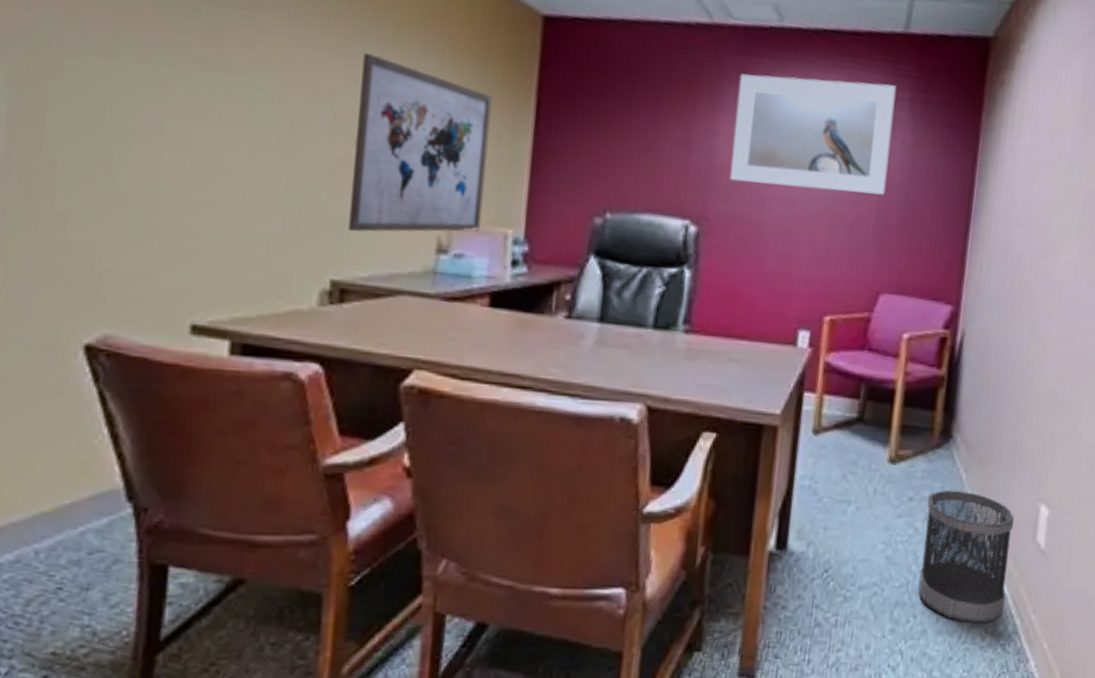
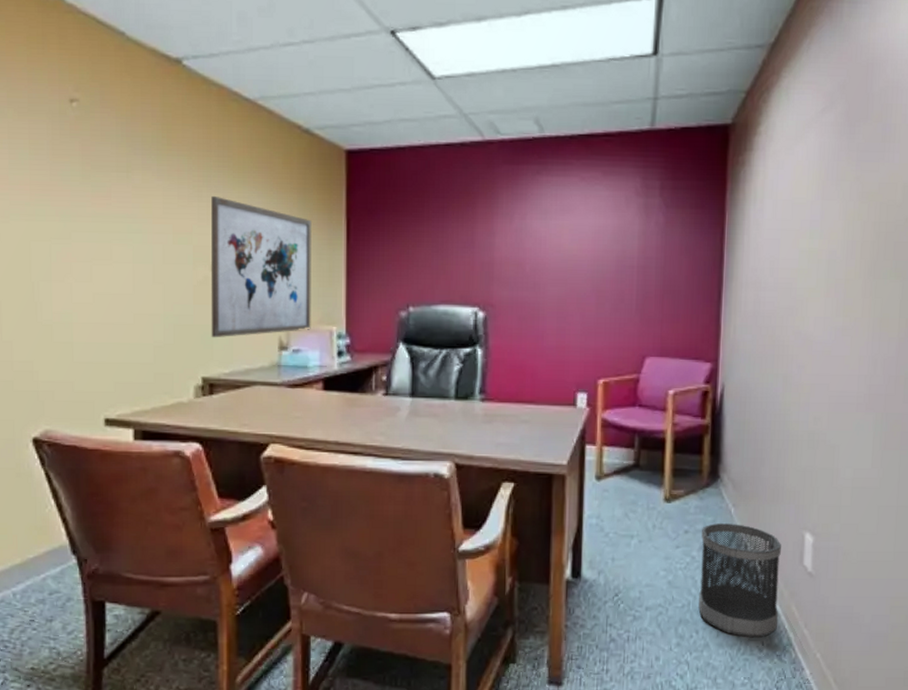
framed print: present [729,74,897,195] -> none [508,176,647,273]

